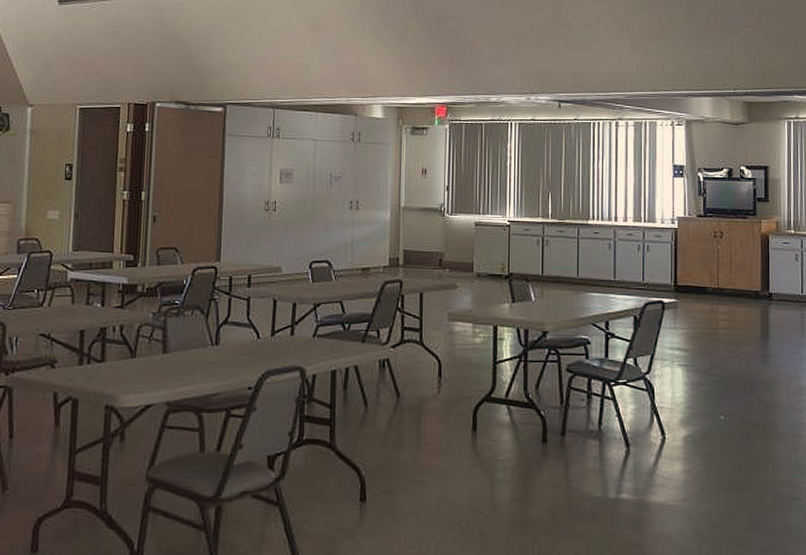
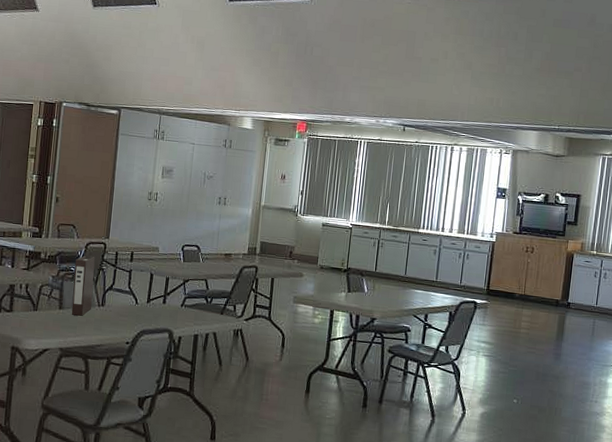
binder: none [178,285,205,359] -> present [71,256,95,316]

